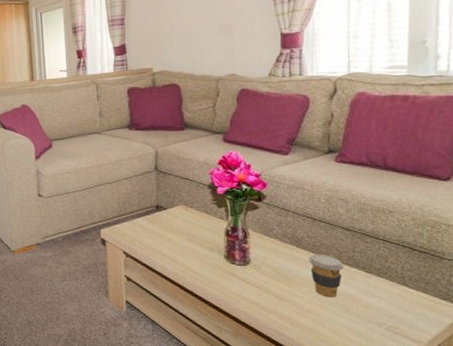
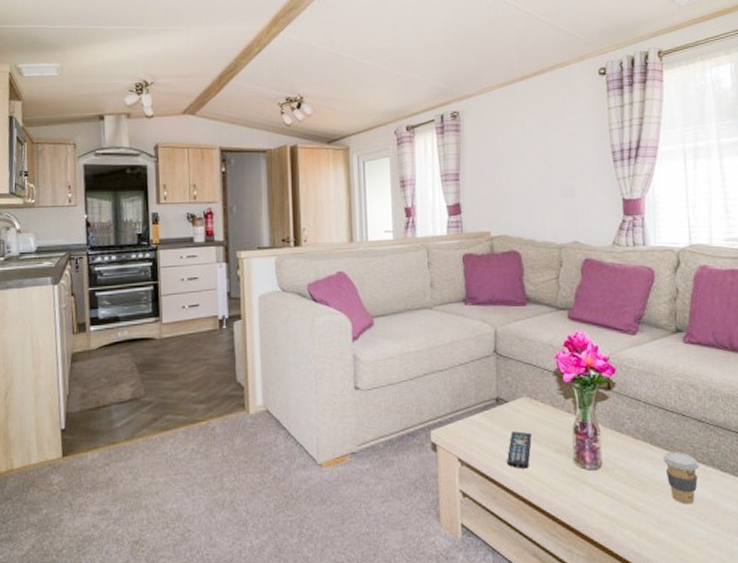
remote control: none [165,232,188,262] -> present [507,431,533,469]

